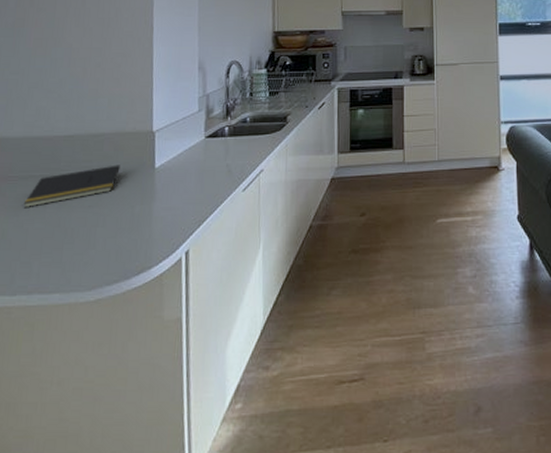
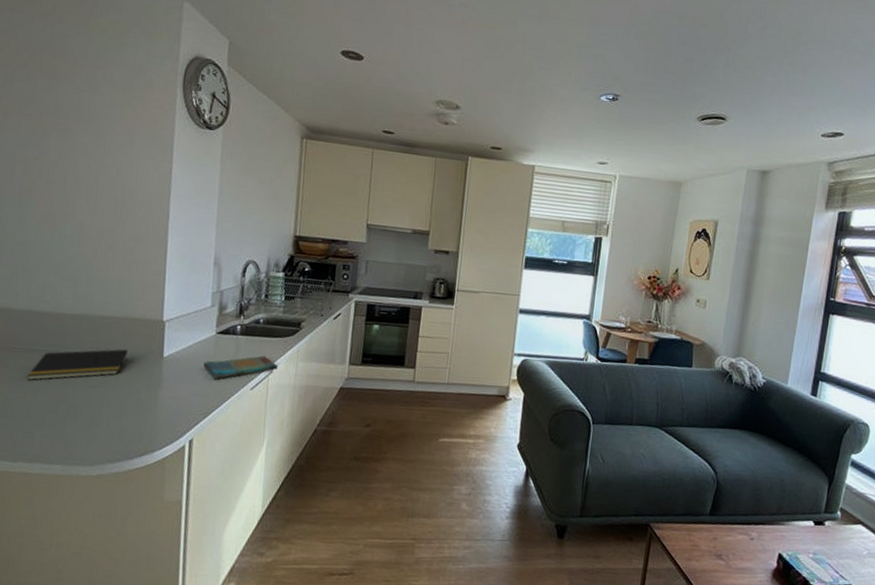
dish towel: none [195,154,268,184] -> present [203,355,278,379]

